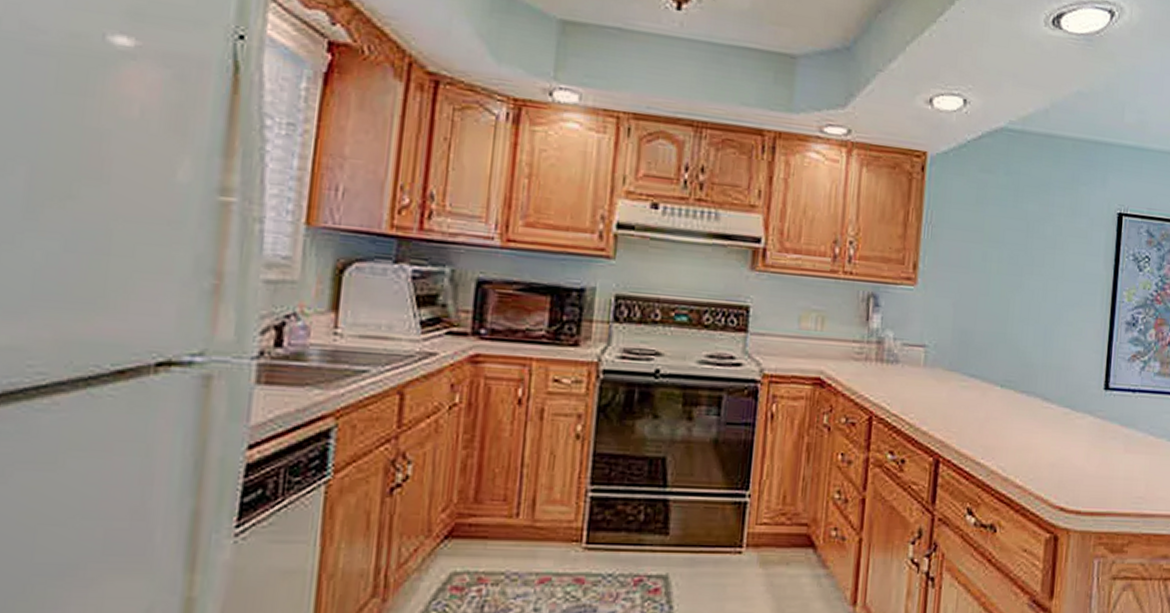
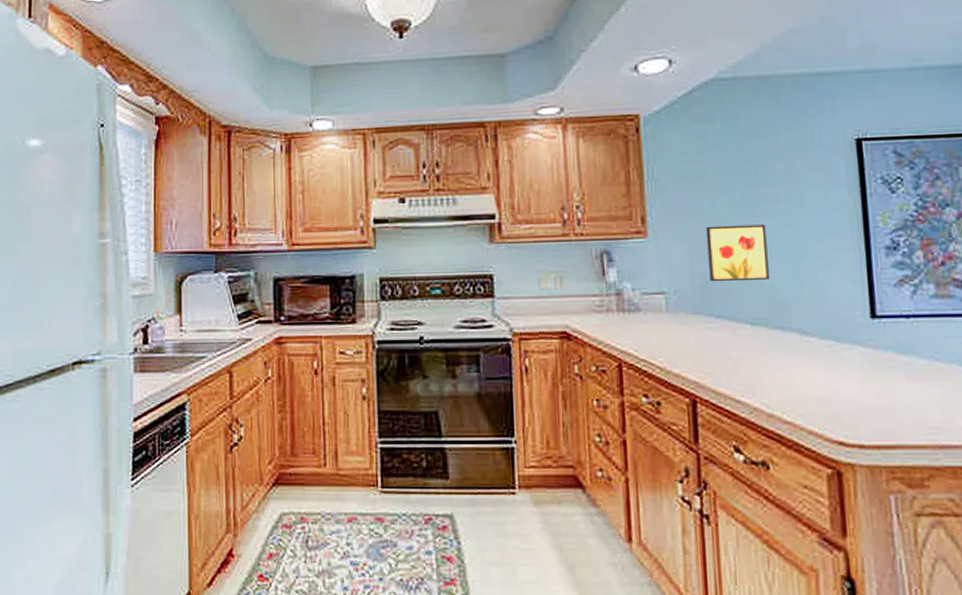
wall art: none [970,281,1028,343] -> present [706,224,769,282]

